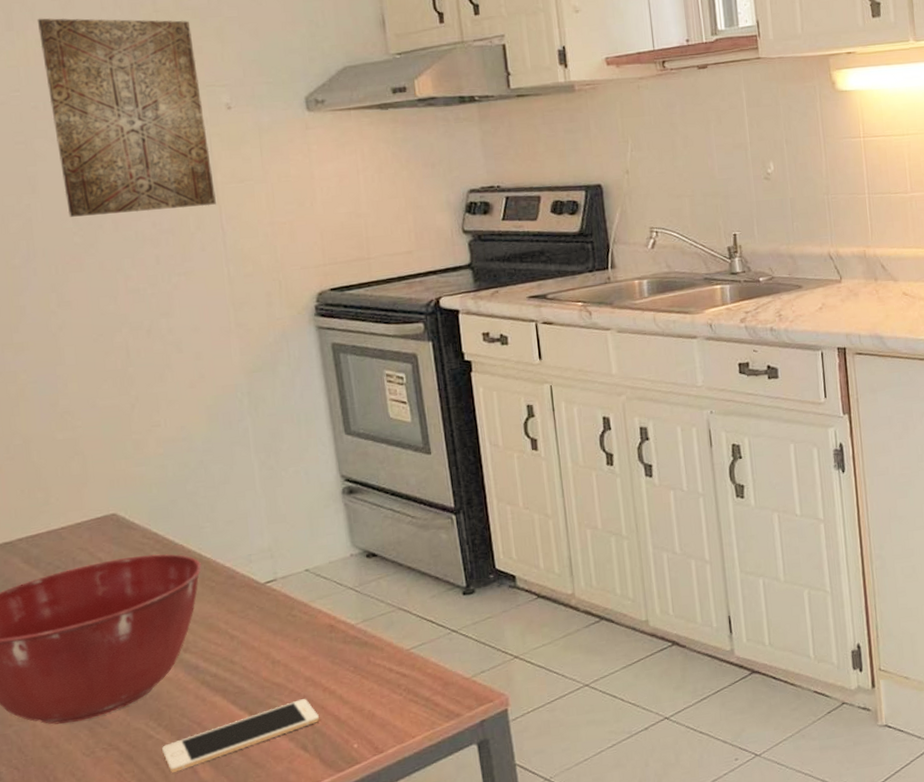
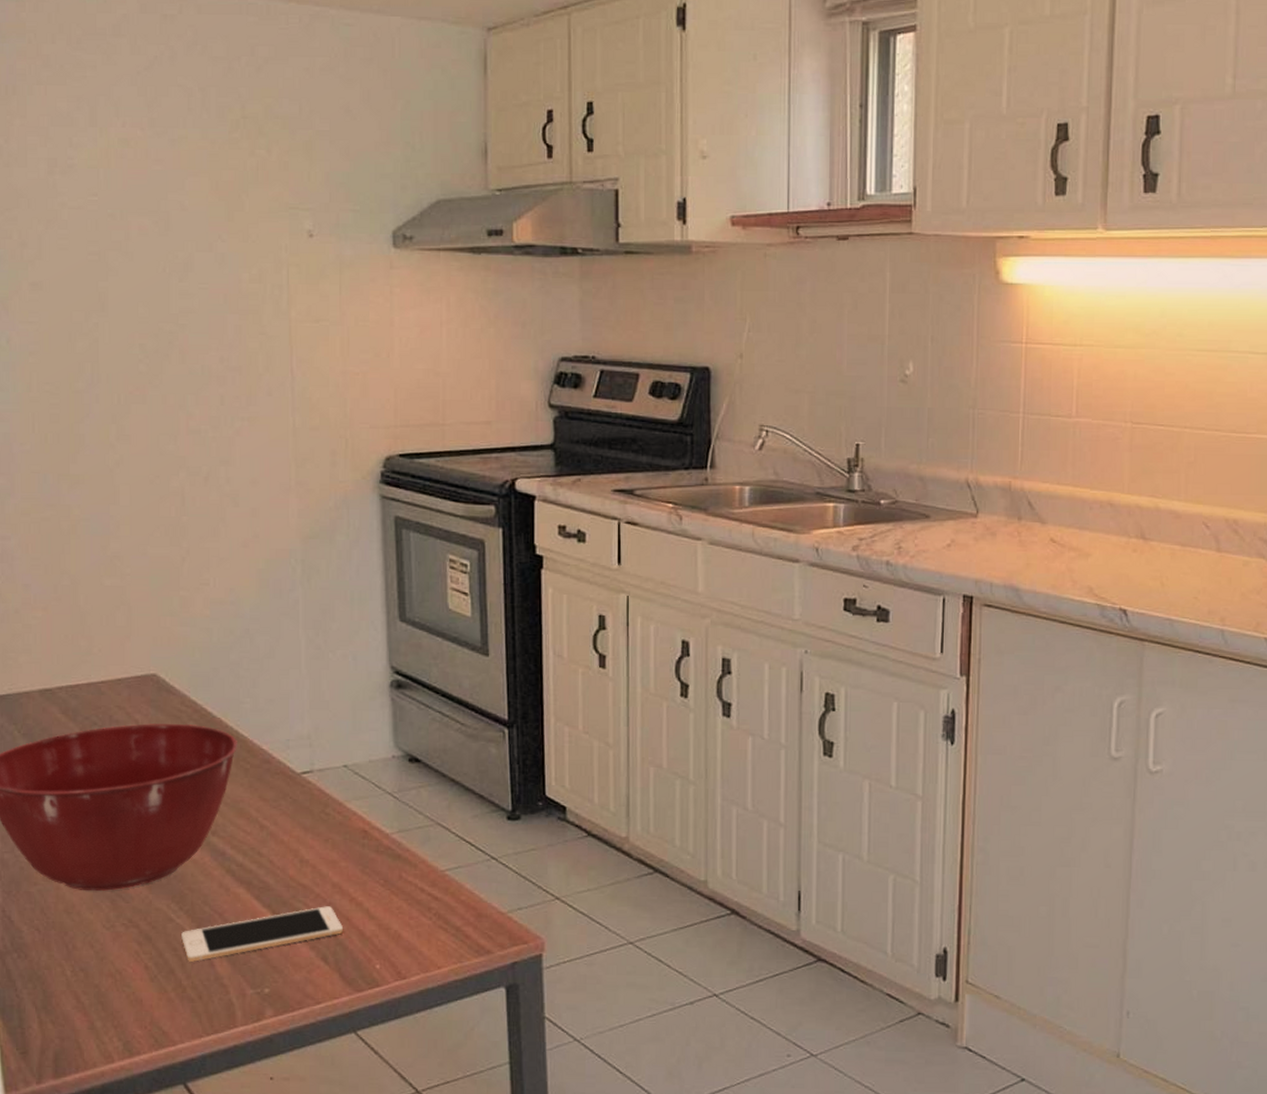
wall art: present [37,18,216,217] -> none [121,115,288,346]

